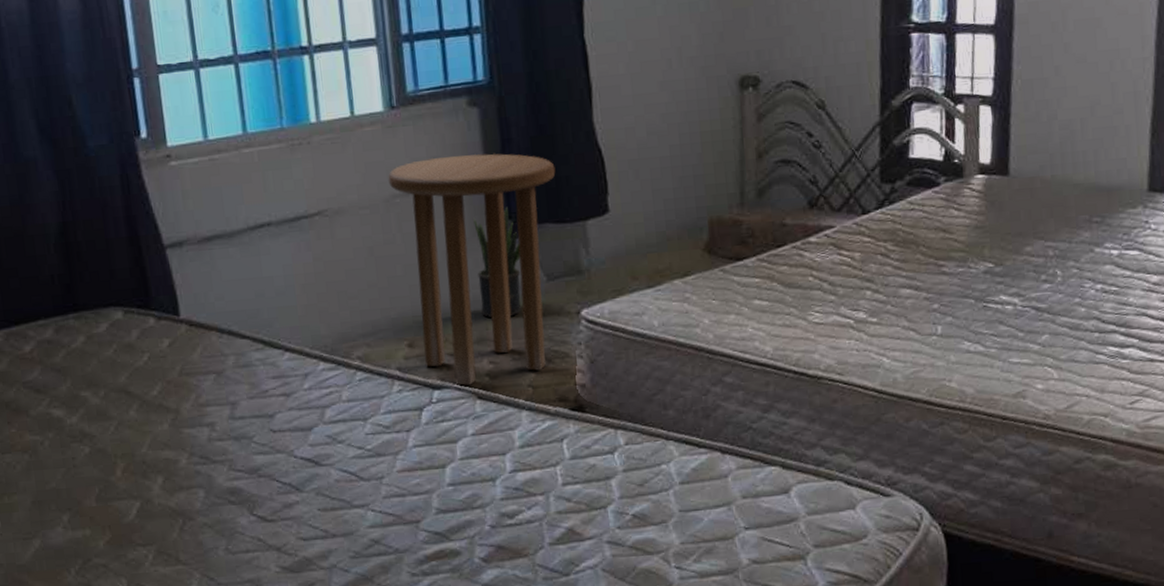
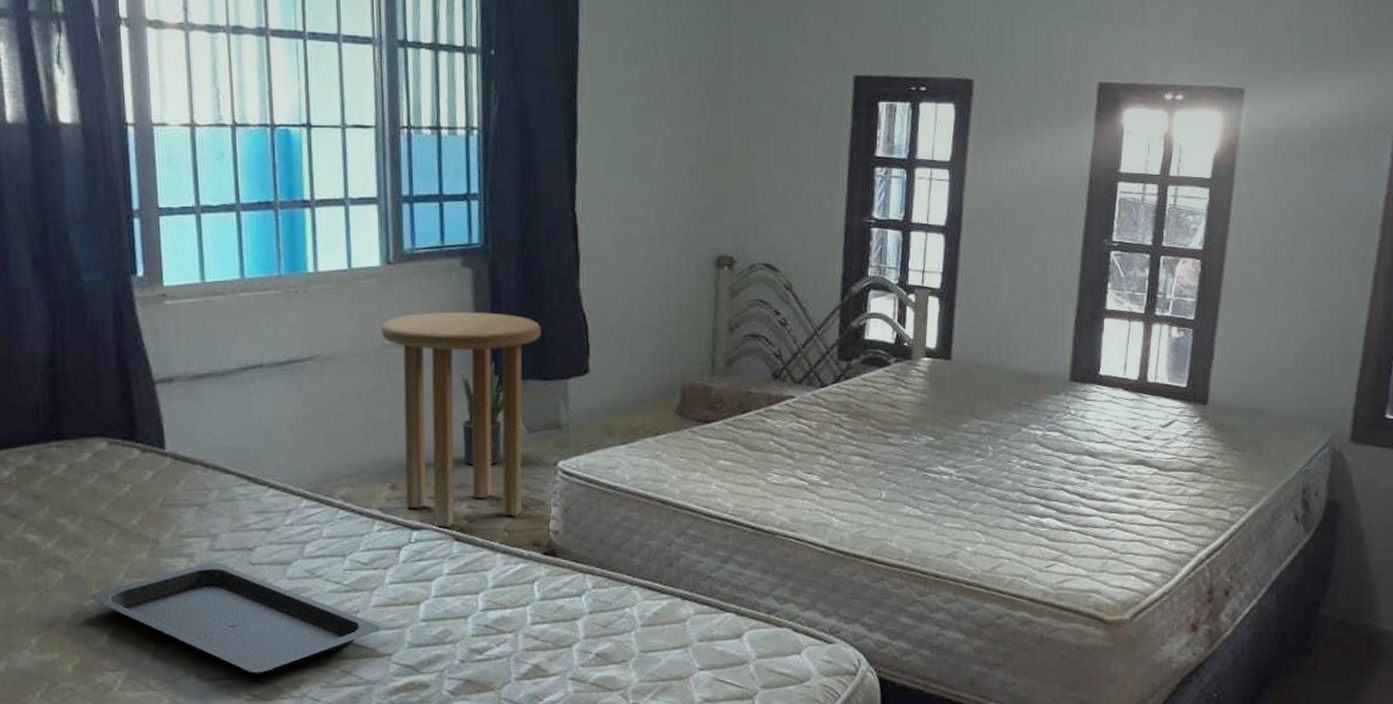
serving tray: none [115,431,408,547] -> present [89,563,382,676]

